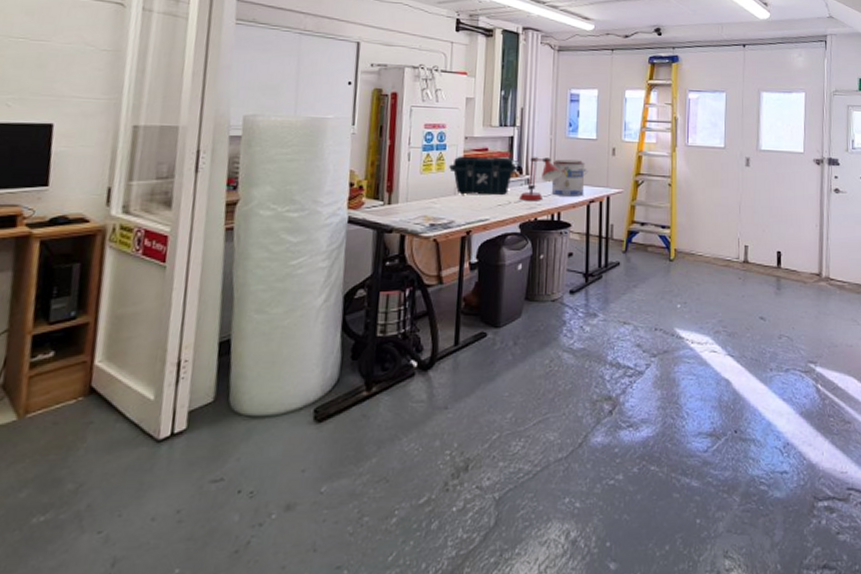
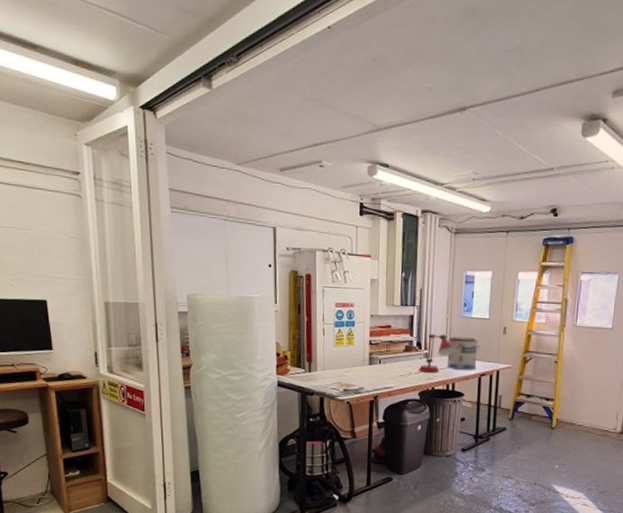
toolbox: present [449,156,518,196] -> none [358,332,418,368]

